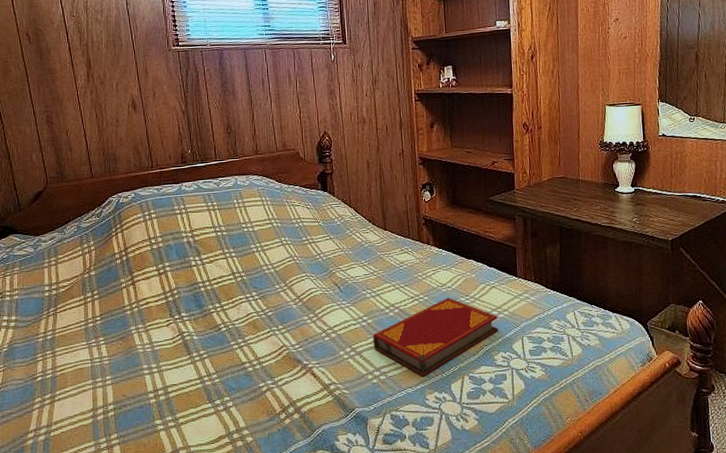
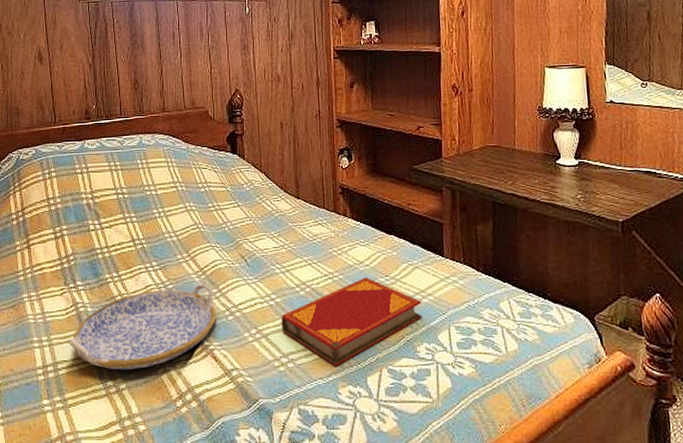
serving tray: none [178,310,314,390] -> present [69,284,217,370]

